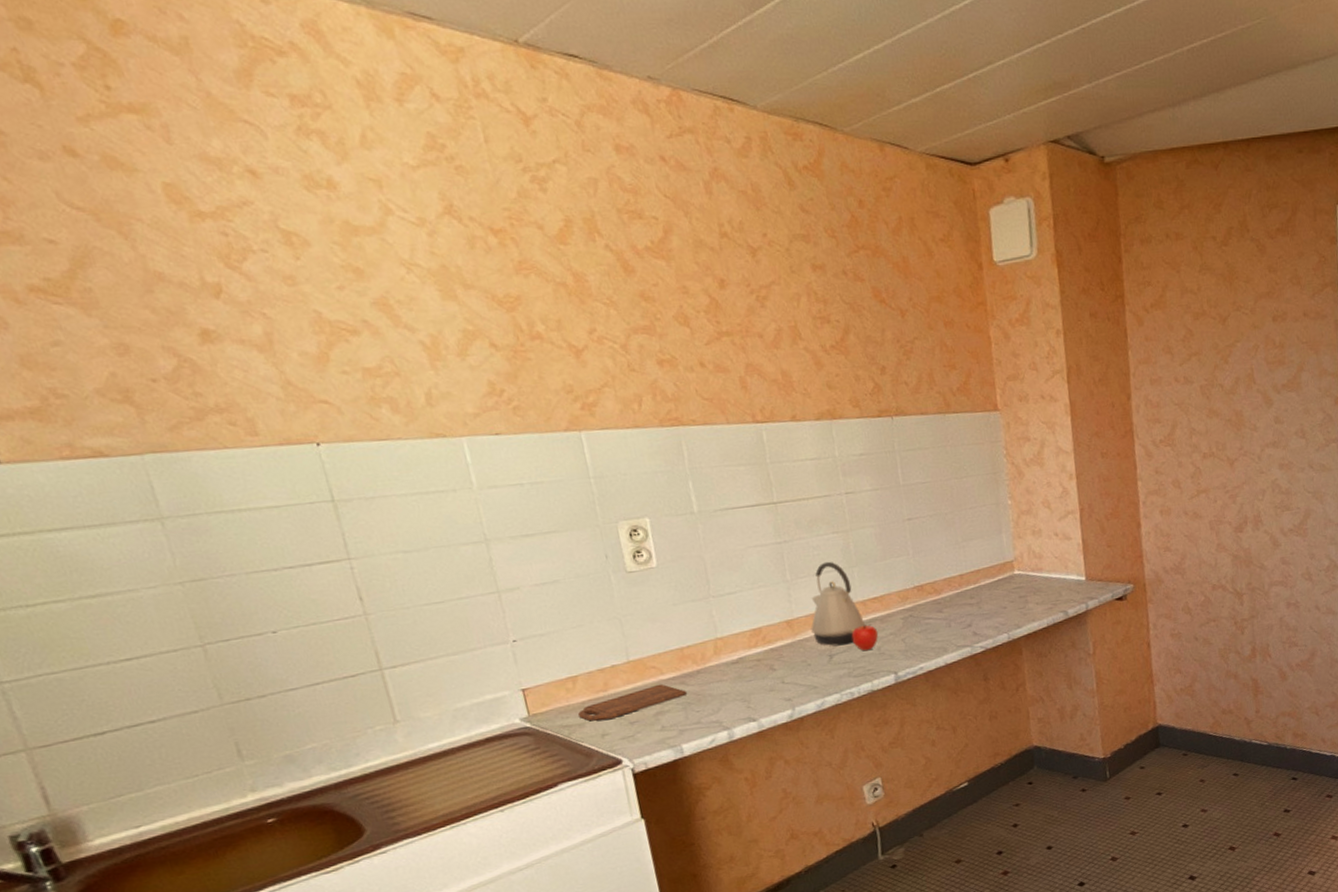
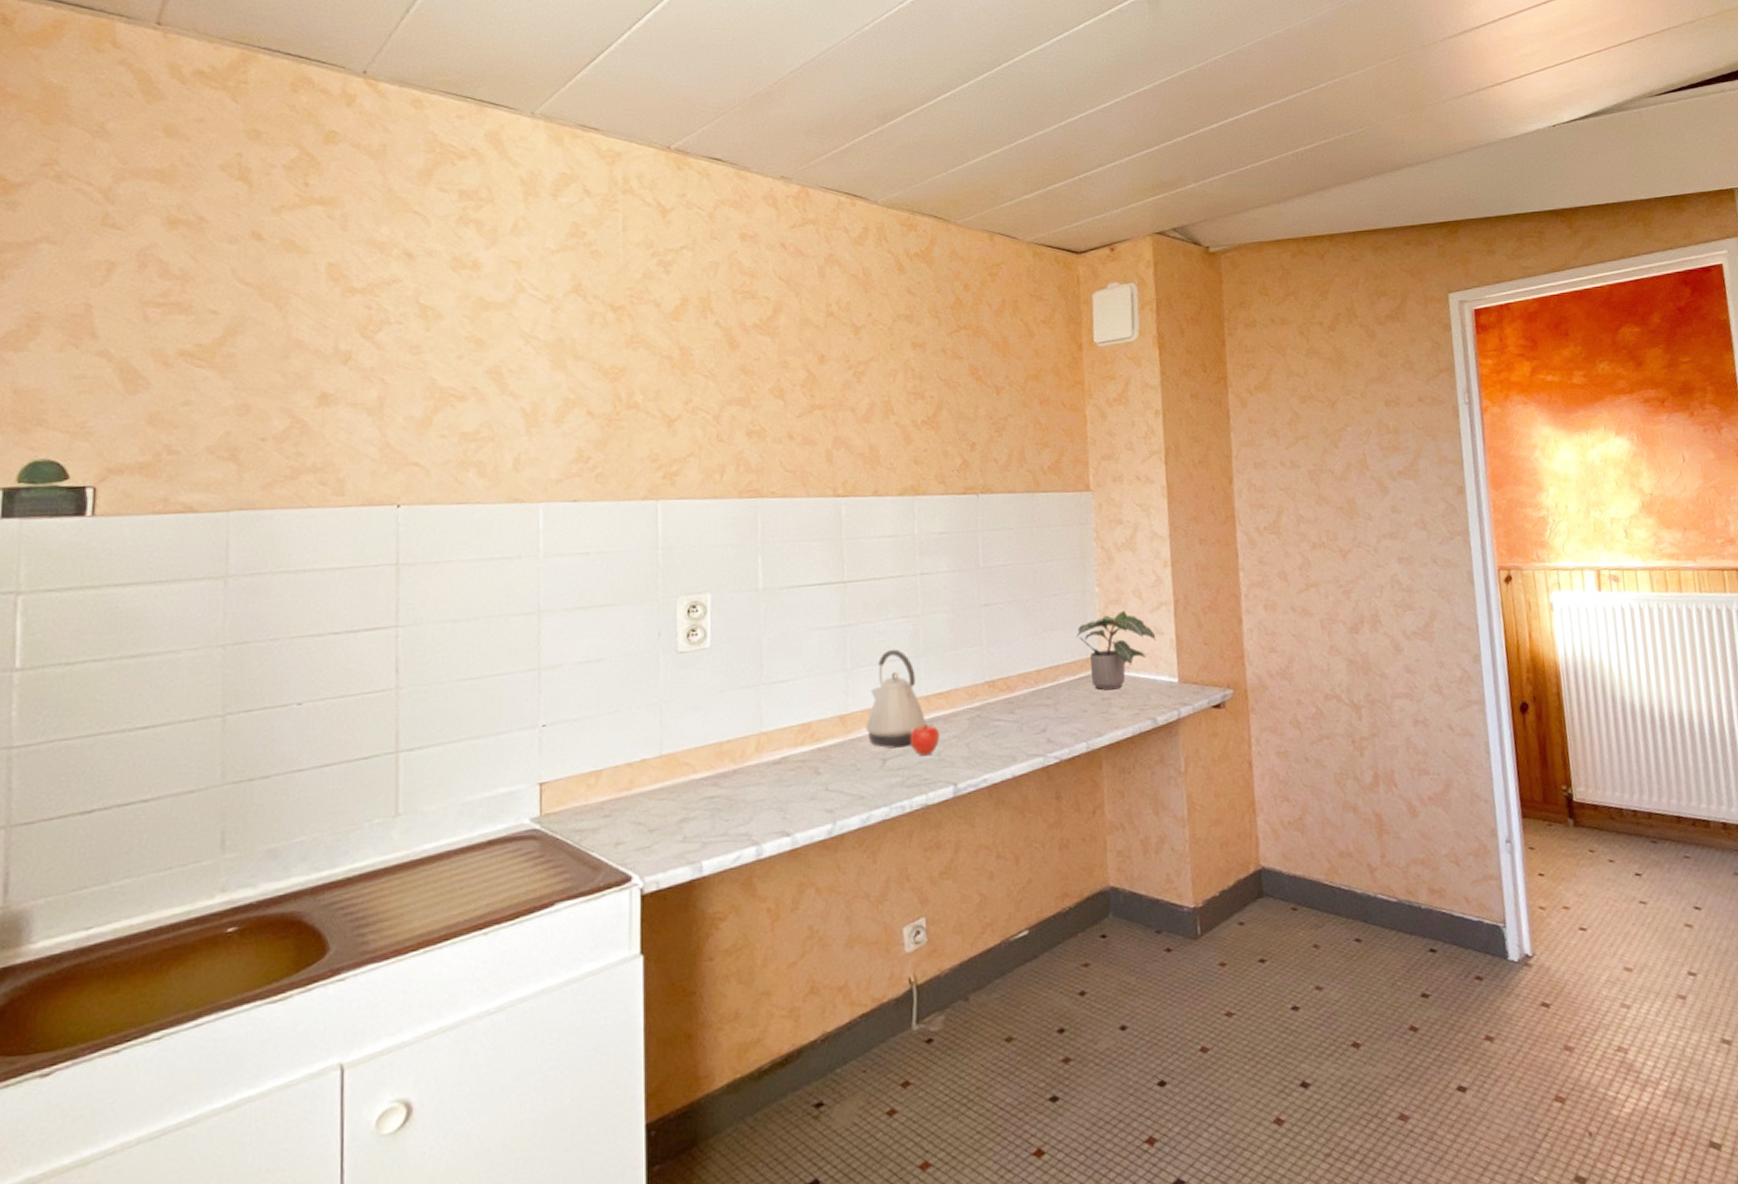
cutting board: present [578,684,687,722] -> none [595,784,717,826]
potted plant: none [993,520,1065,590] -> present [1077,610,1157,690]

